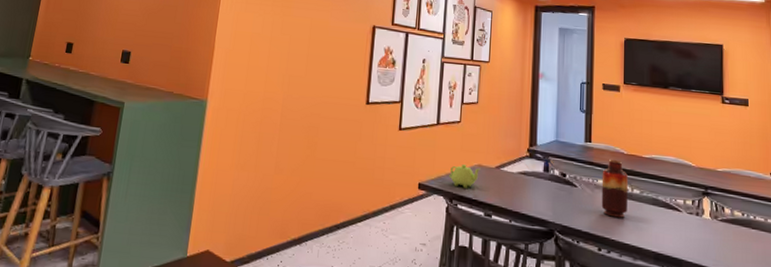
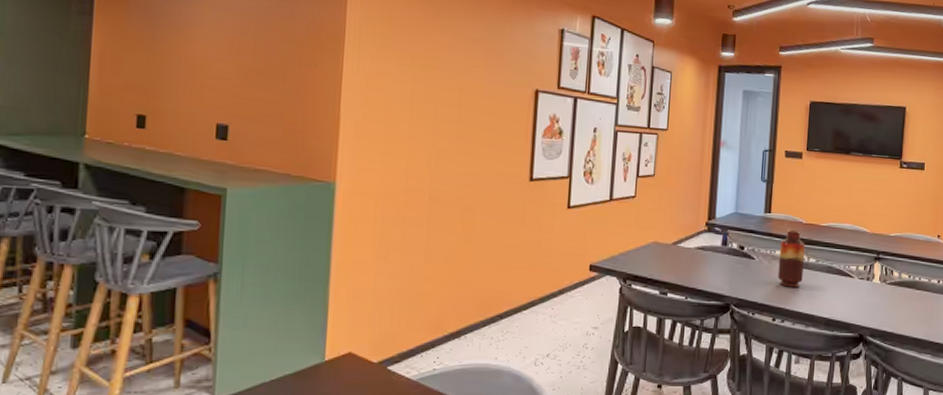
teapot: present [449,164,481,188] -> none [623,242,656,267]

